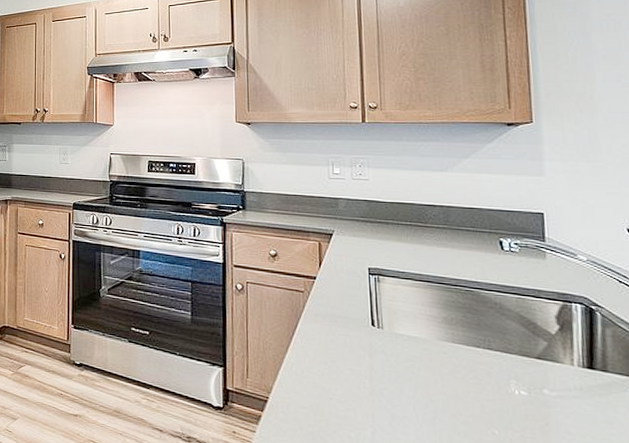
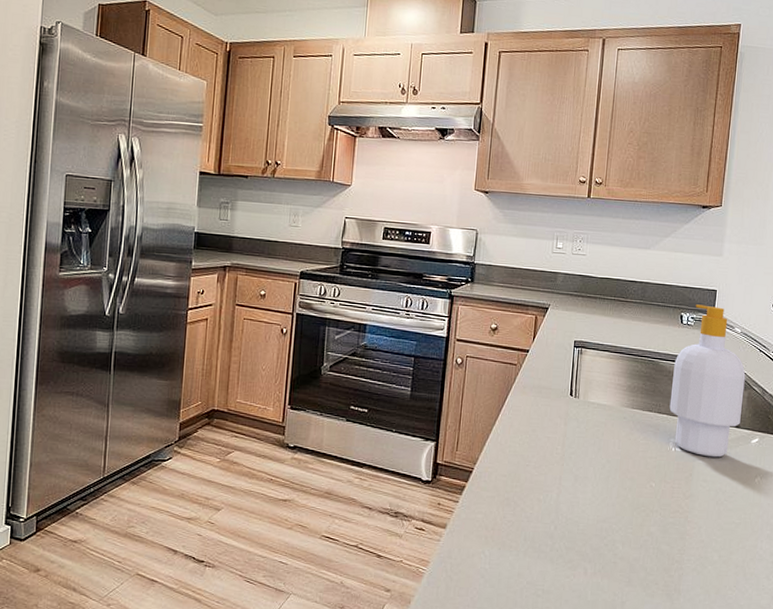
soap bottle: none [500,229,608,406] -> present [669,304,746,458]

